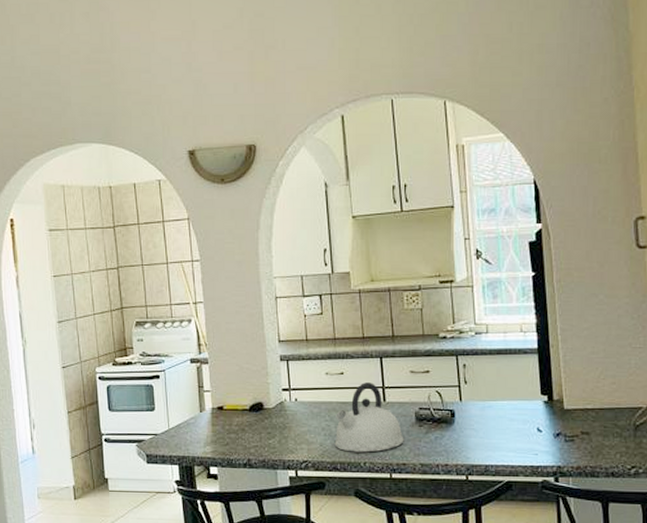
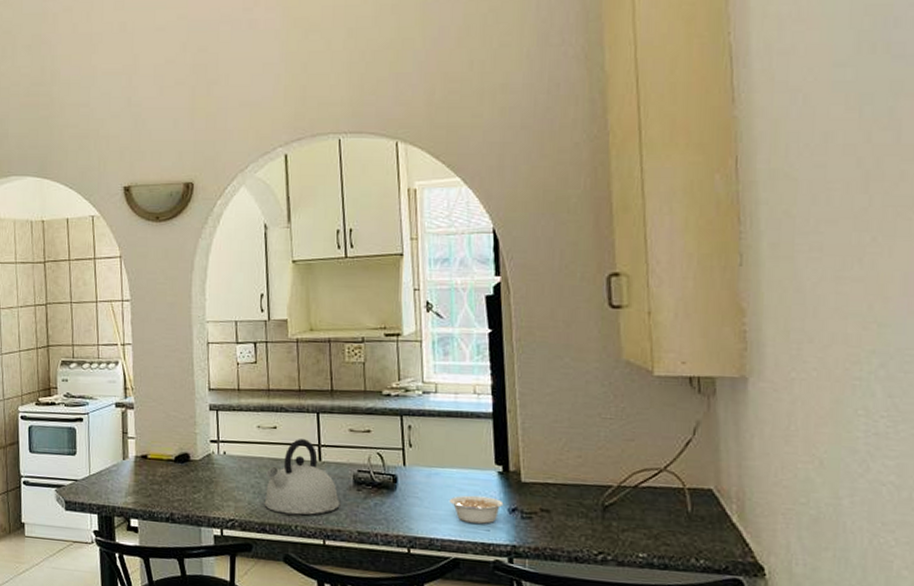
legume: none [501,424,552,449] -> present [448,495,507,524]

